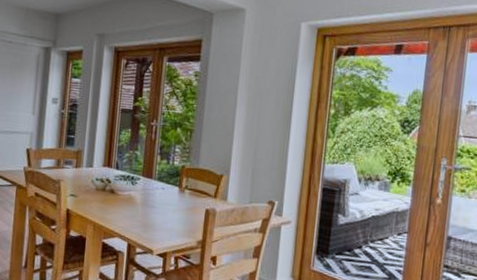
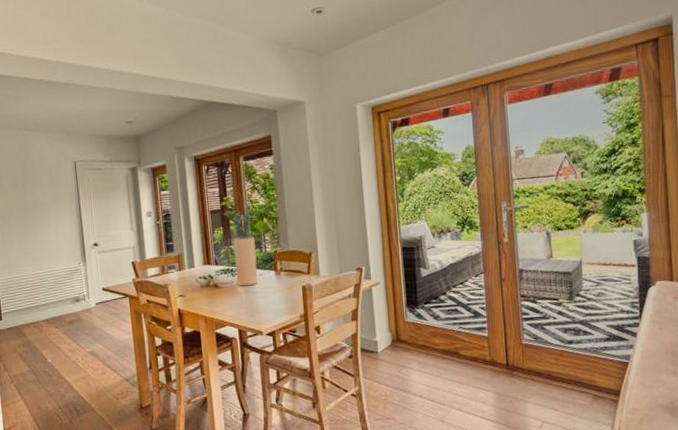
vase: none [136,108,166,199] -> present [233,203,258,287]

